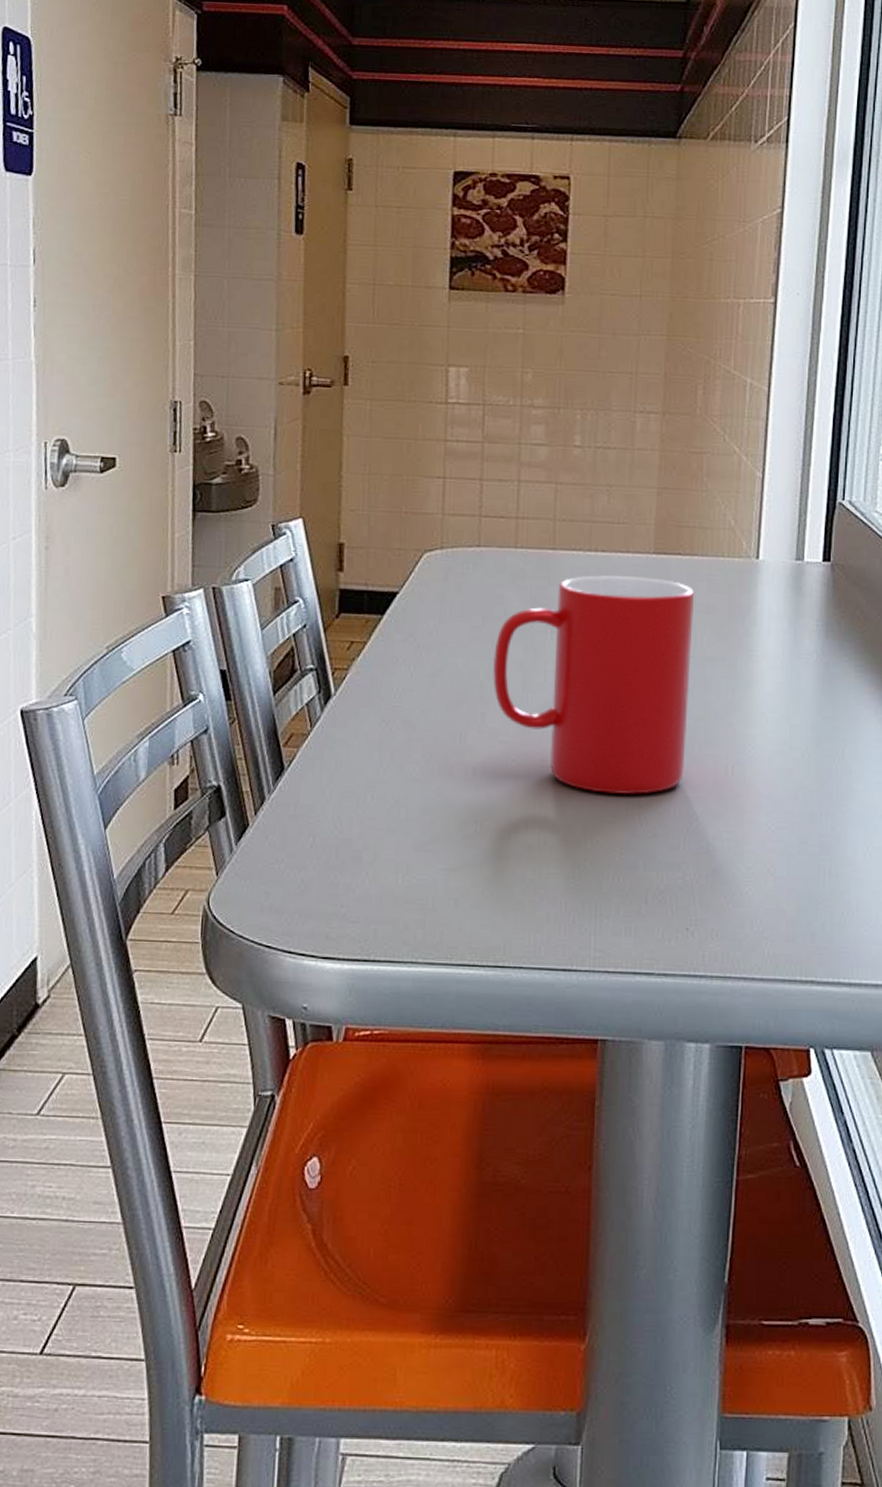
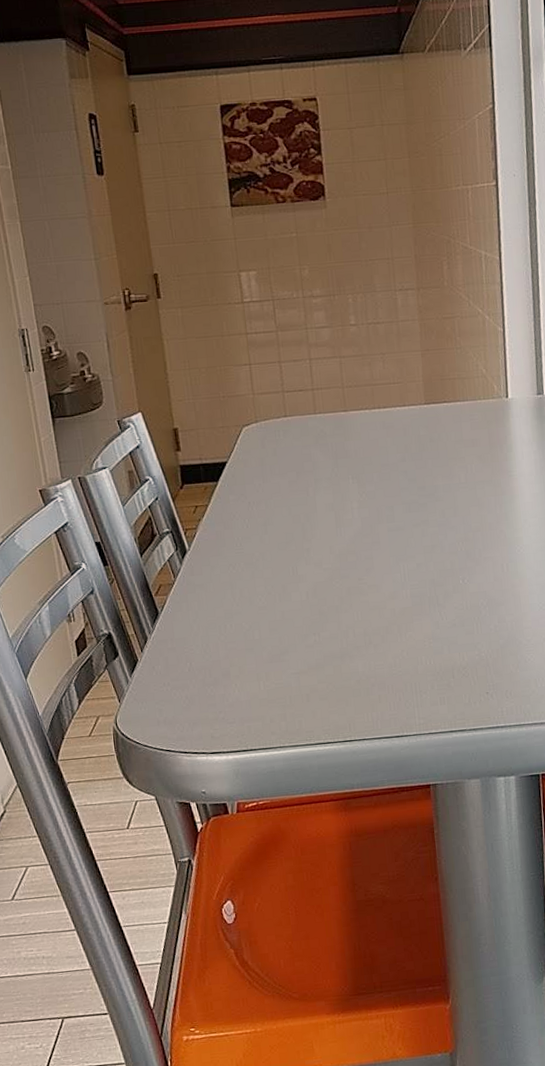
cup: present [492,575,695,795] -> none [309,423,470,599]

